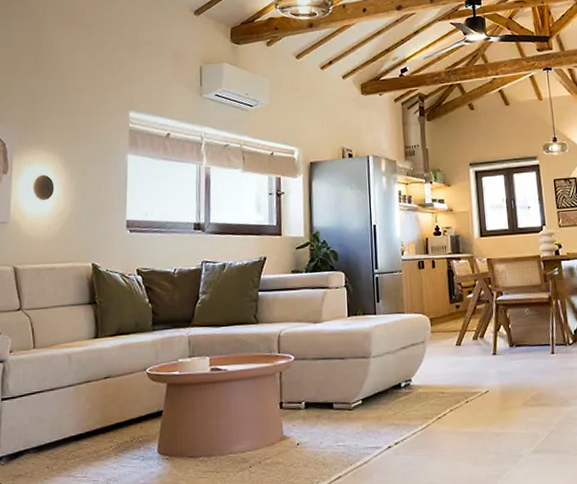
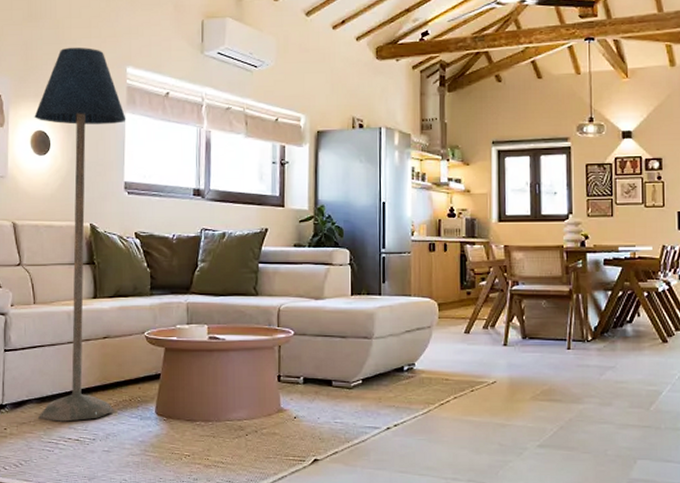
floor lamp: none [36,95,129,471] -> present [34,47,126,422]

